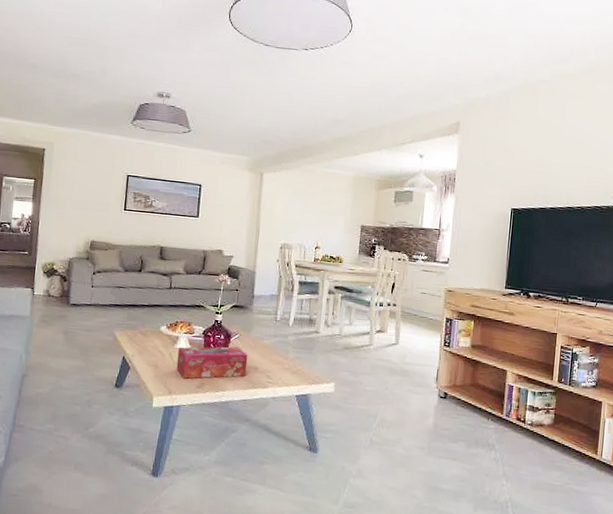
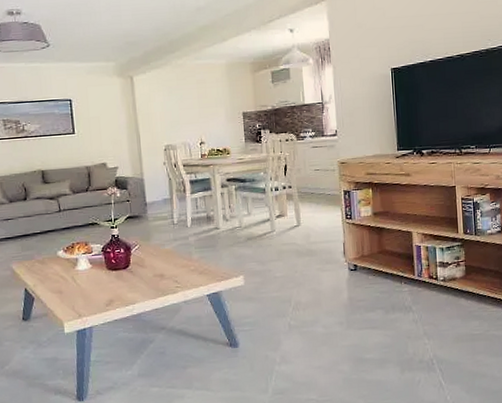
tissue box: present [176,346,248,379] -> none [79,258,153,299]

